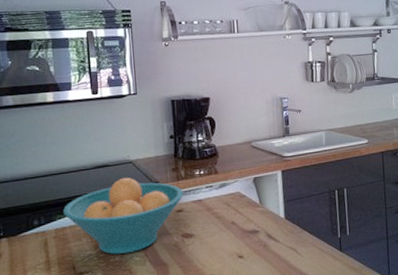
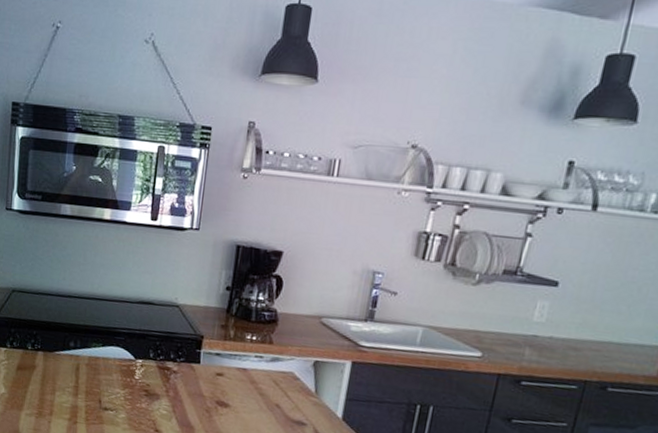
fruit bowl: present [62,177,184,255] -> none [99,320,229,405]

